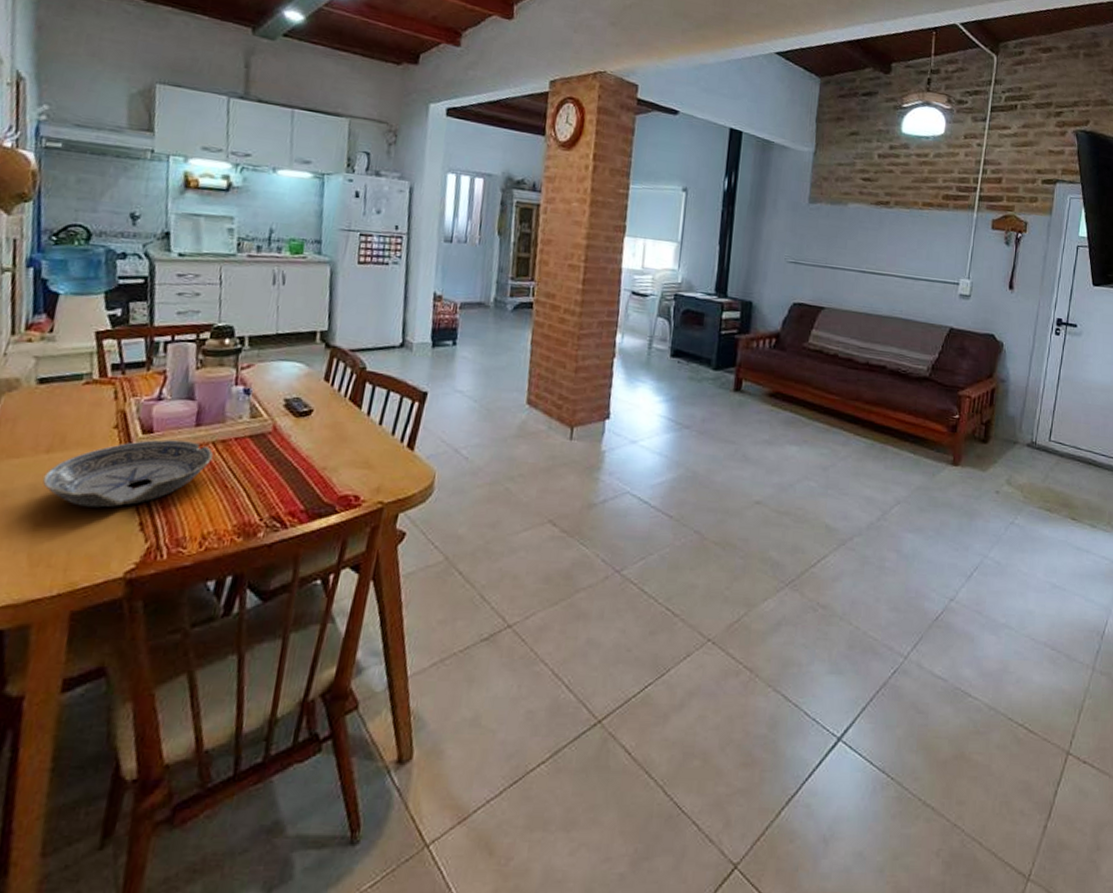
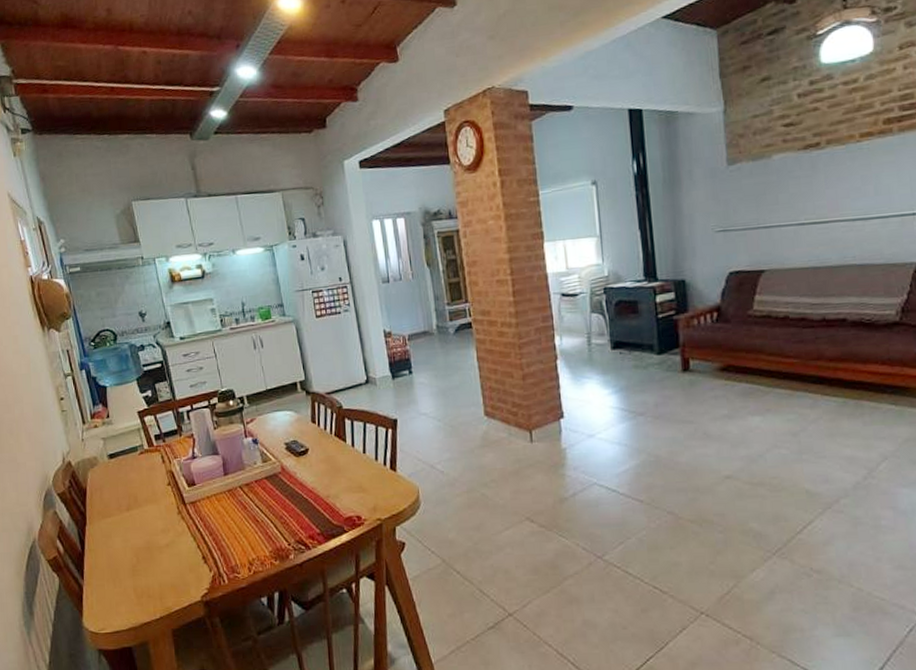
bowl: present [43,439,213,508] -> none [130,488,242,549]

